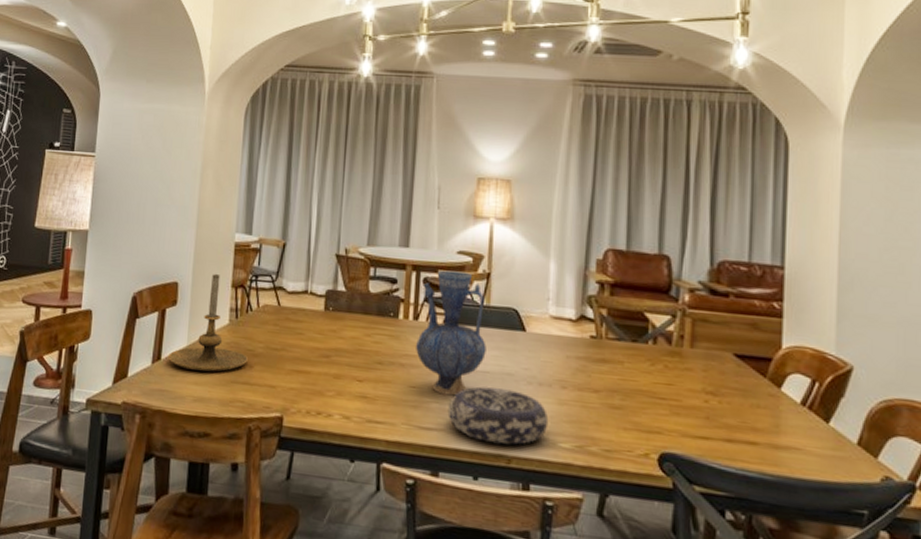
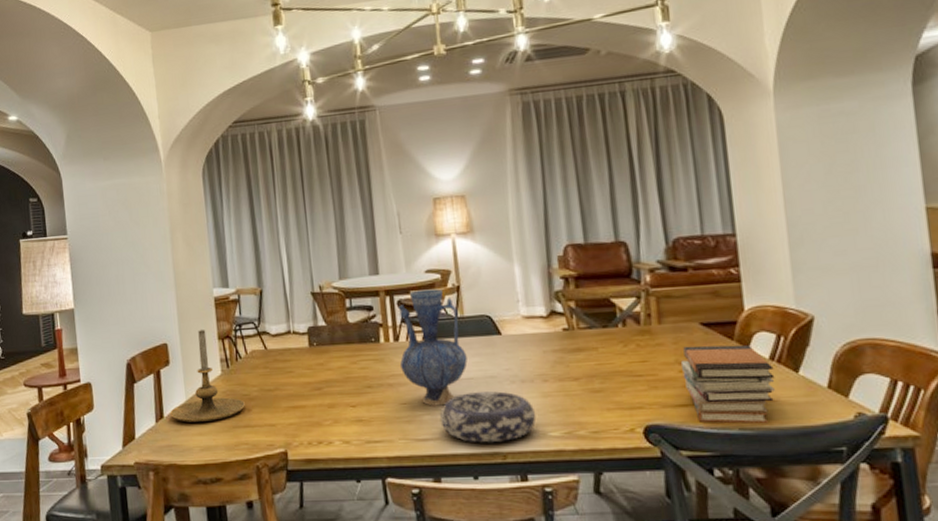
book stack: none [708,375,804,472] -> present [681,344,775,424]

